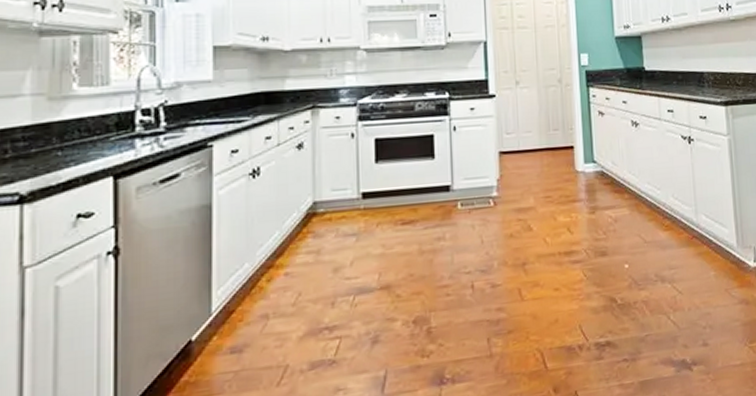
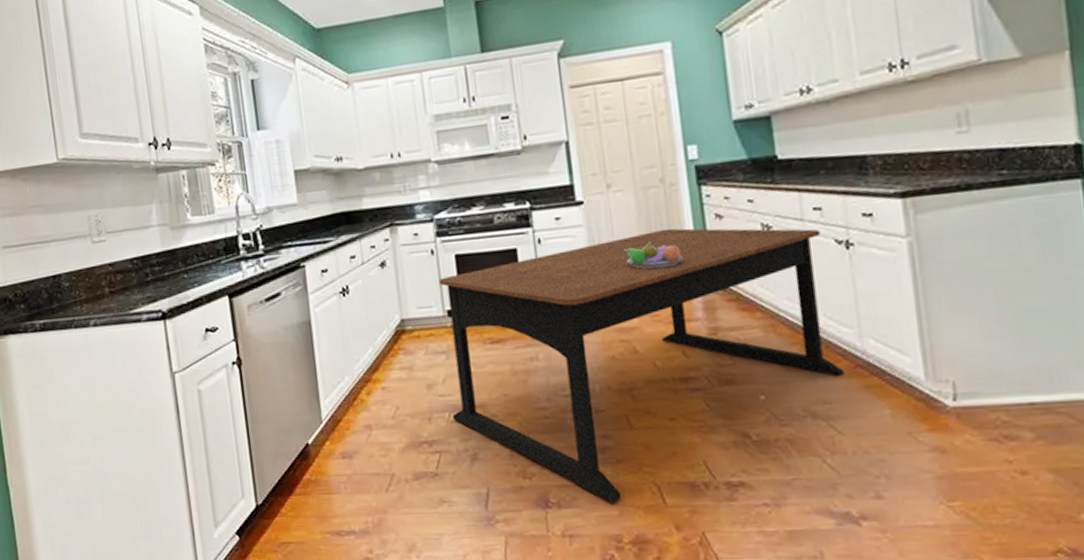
dining table: none [356,121,684,373] -> present [439,228,844,503]
fruit bowl: none [526,133,573,157] -> present [624,242,683,270]

